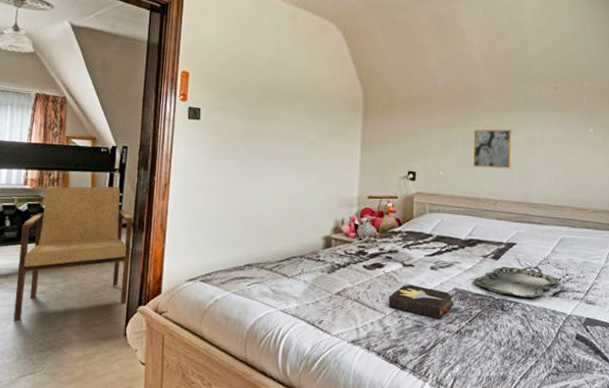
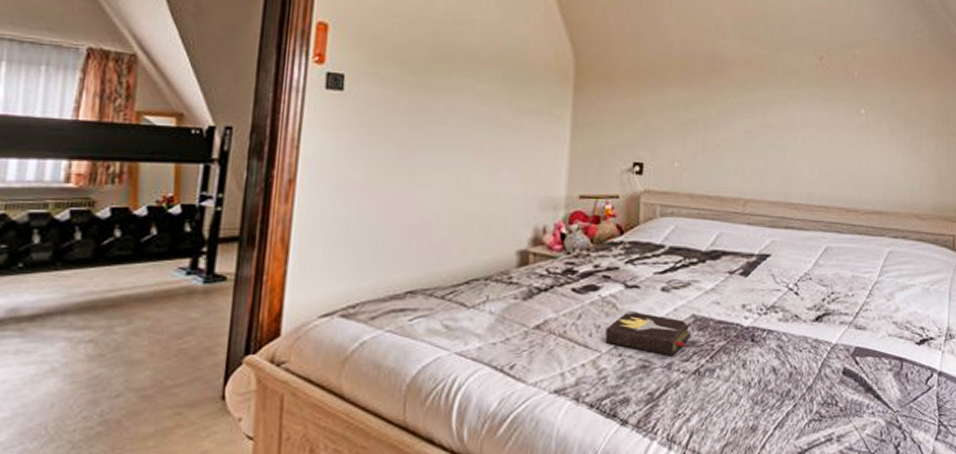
armchair: present [13,186,133,322] -> none [42,183,239,386]
serving tray: present [472,266,558,298] -> none [714,284,822,324]
wall art: present [473,129,513,169] -> none [717,108,767,160]

